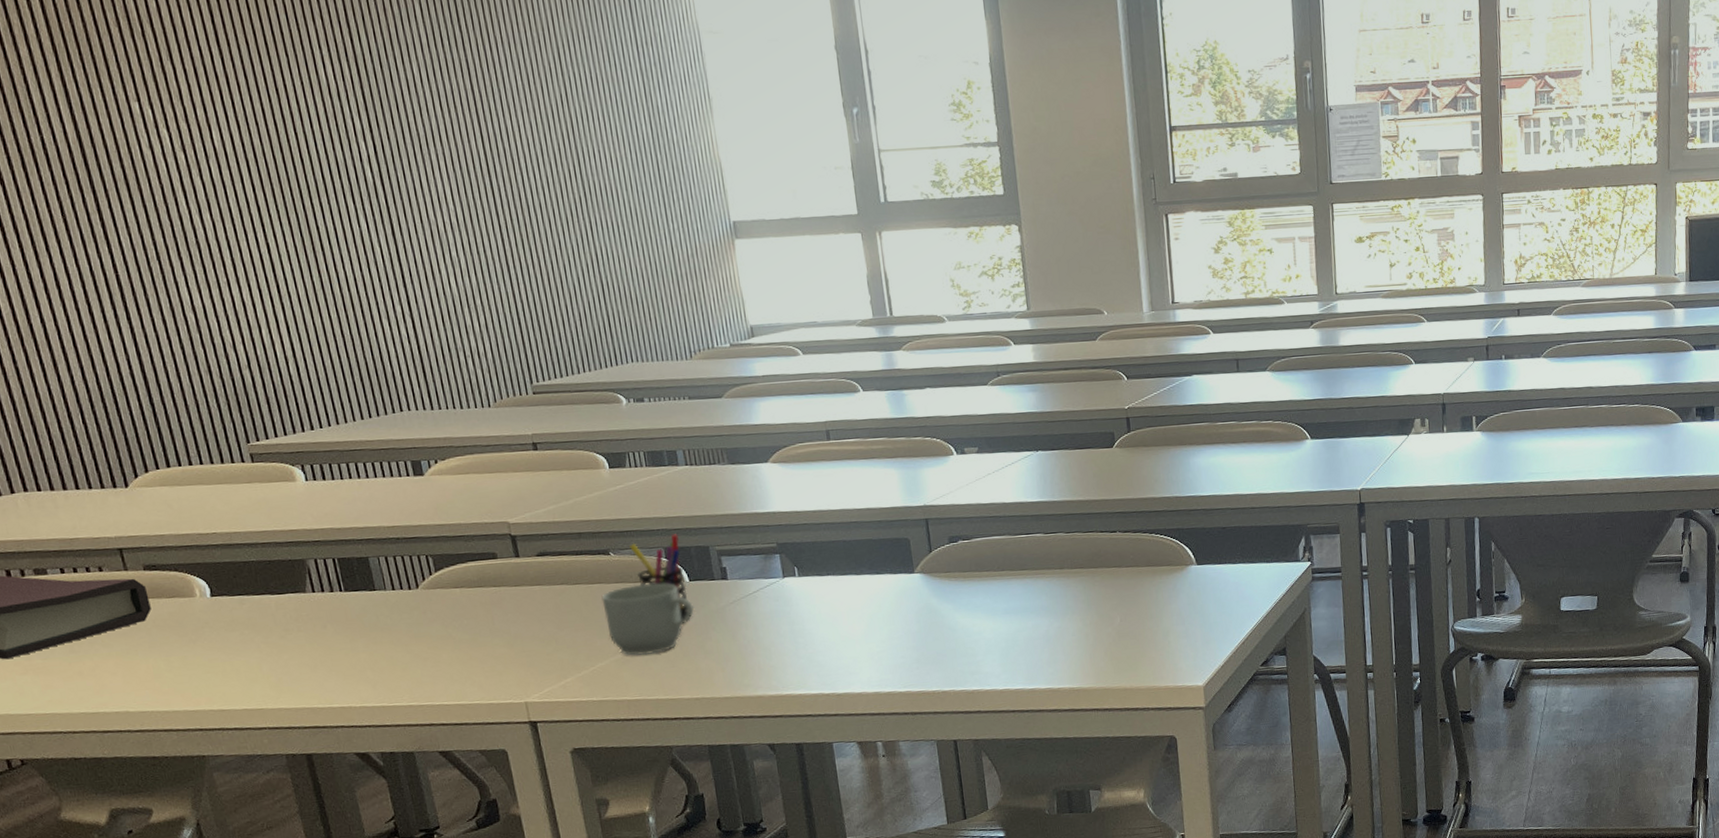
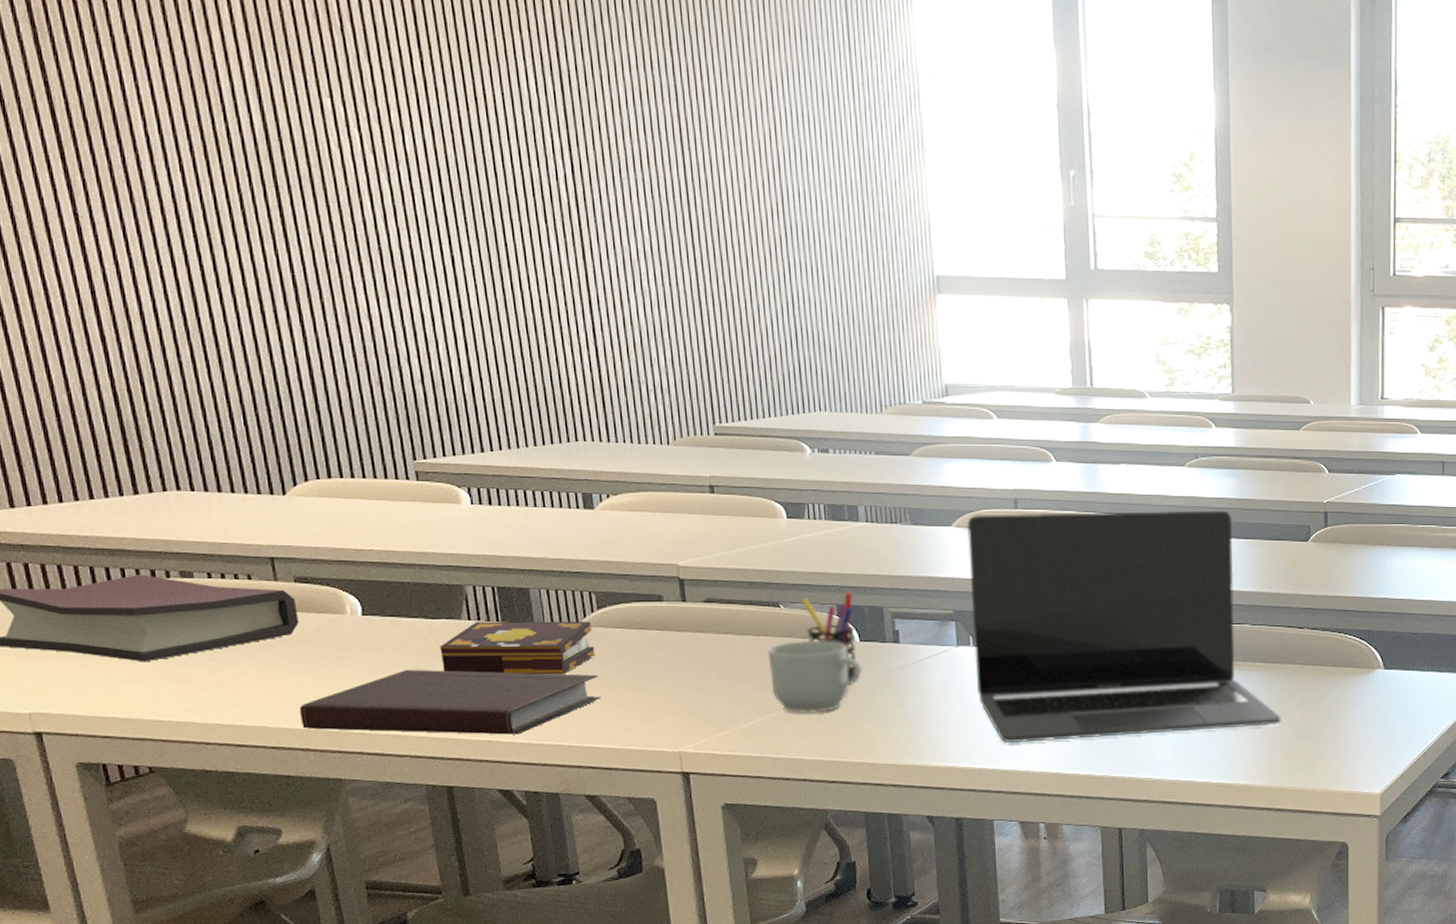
notebook: none [158,634,446,711] -> present [299,669,601,735]
book: none [287,583,437,645] -> present [440,621,595,674]
laptop: none [782,424,1102,667] -> present [966,510,1281,743]

